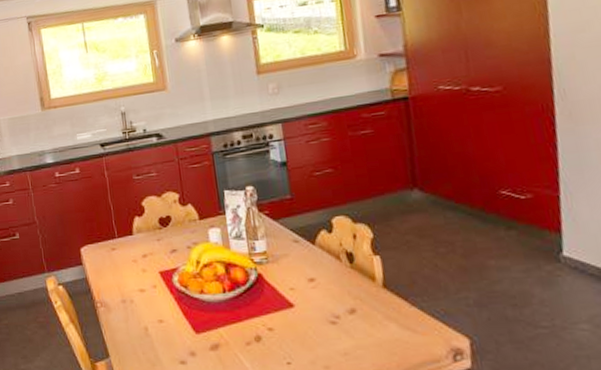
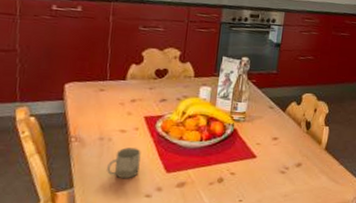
cup: none [135,308,168,344] -> present [107,147,141,179]

